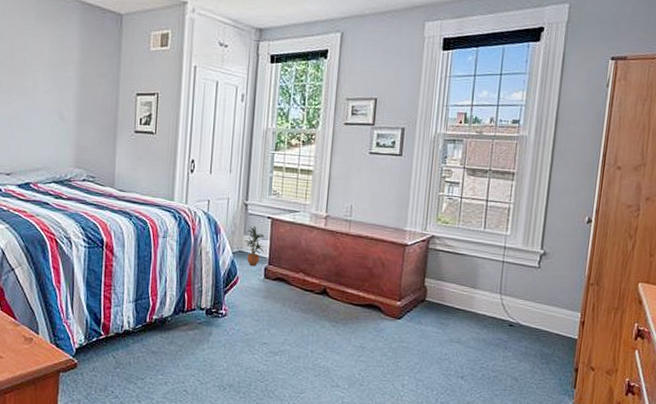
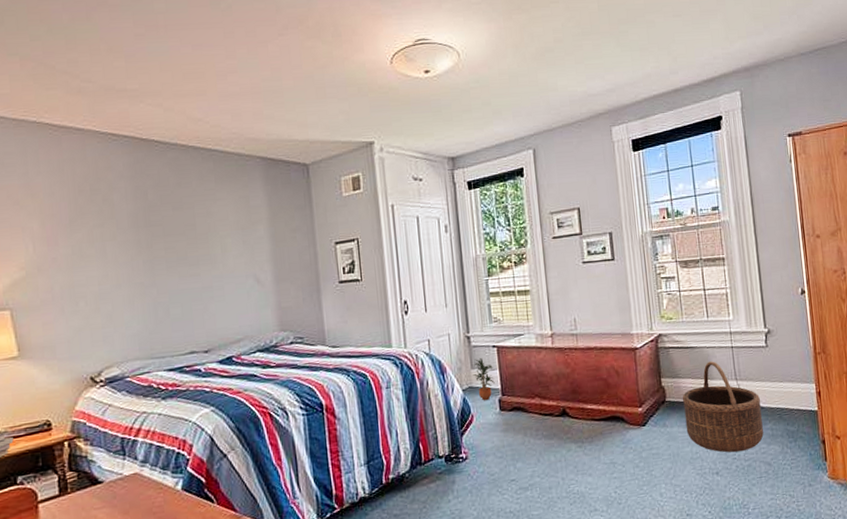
basket: none [440,271,521,363] -> present [682,361,764,453]

